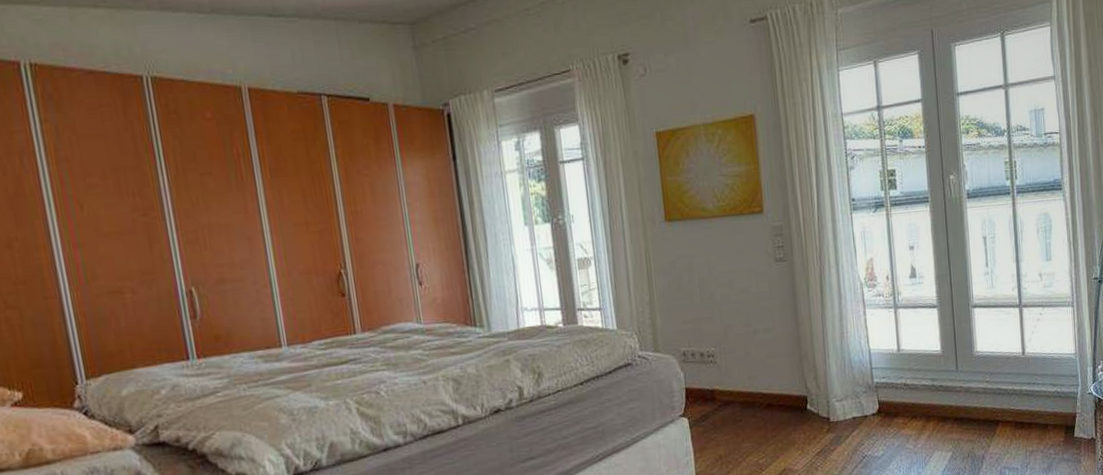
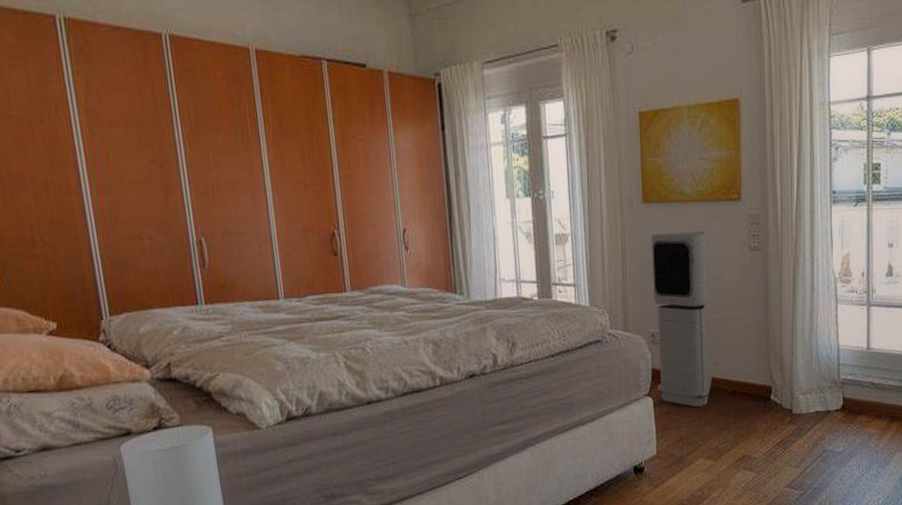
air purifier: none [676,246,747,424] -> present [651,231,712,407]

